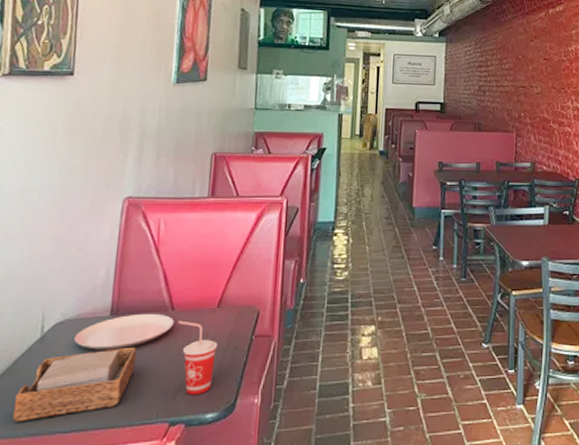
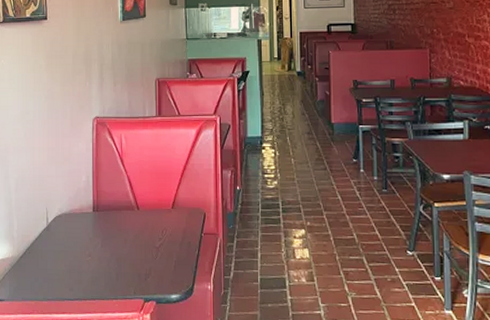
napkin holder: present [12,346,137,422] -> none [34,237,115,290]
plate: present [74,313,174,350] -> none [70,211,140,239]
beverage cup: present [178,320,218,396] -> none [143,218,176,279]

